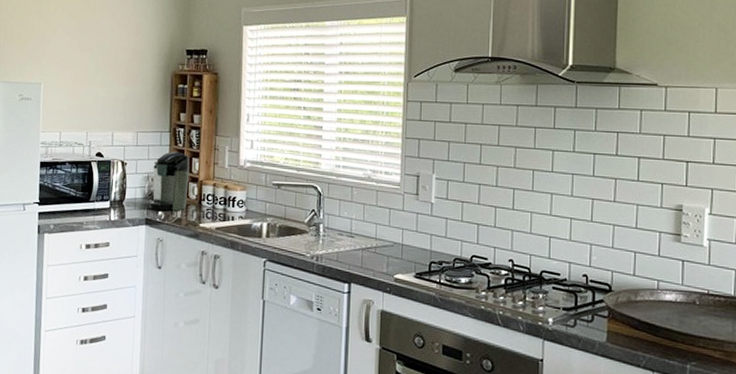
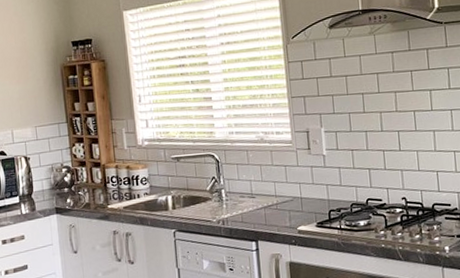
coffee maker: present [149,151,190,211] -> none [55,140,93,199]

